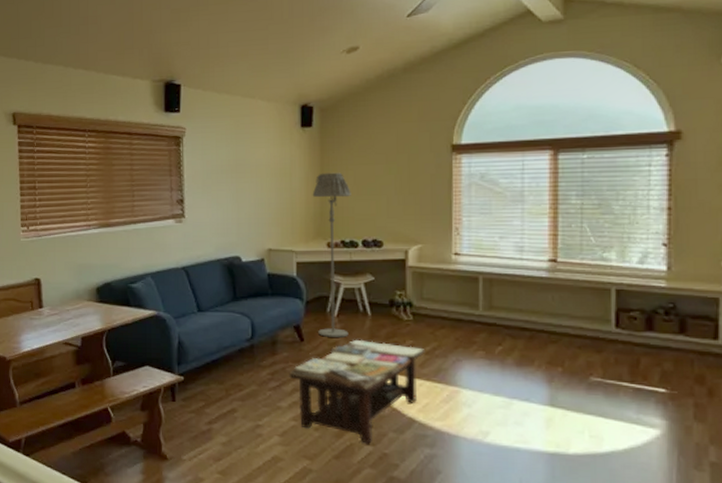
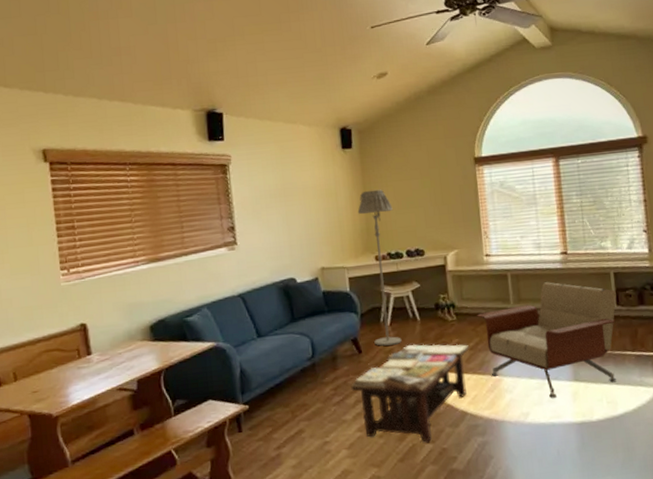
armchair: none [436,291,616,421] -> present [476,282,617,398]

